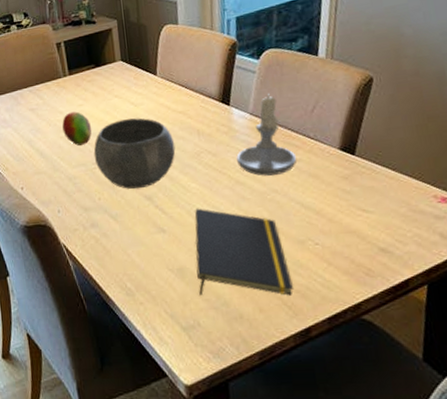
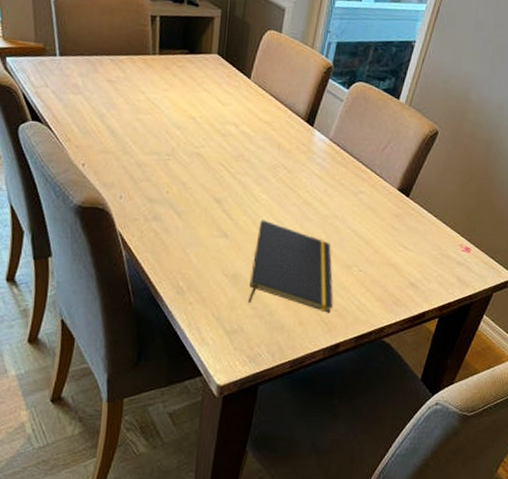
fruit: present [62,111,92,147] -> none [141,94,174,134]
bowl: present [93,118,176,189] -> none [169,115,255,190]
candle: present [236,94,297,176] -> none [308,124,361,202]

